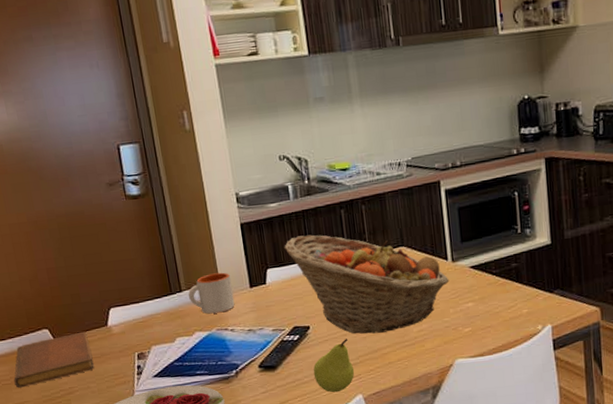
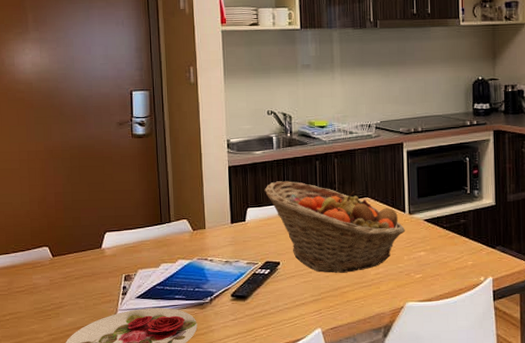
notebook: present [14,331,95,388] -> none [11,251,85,299]
mug: present [188,272,235,314] -> none [176,208,216,244]
fruit: present [313,339,355,393] -> none [279,276,316,325]

